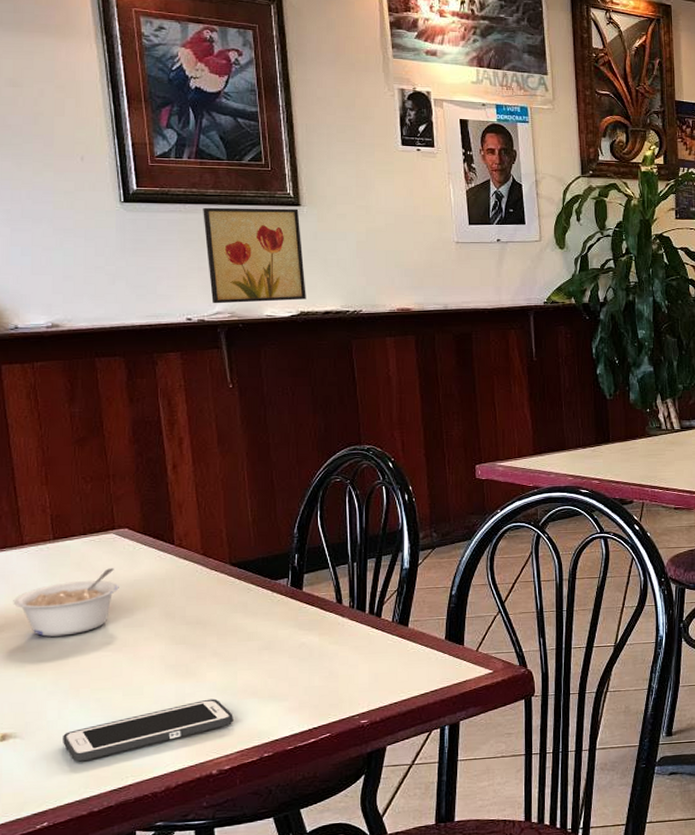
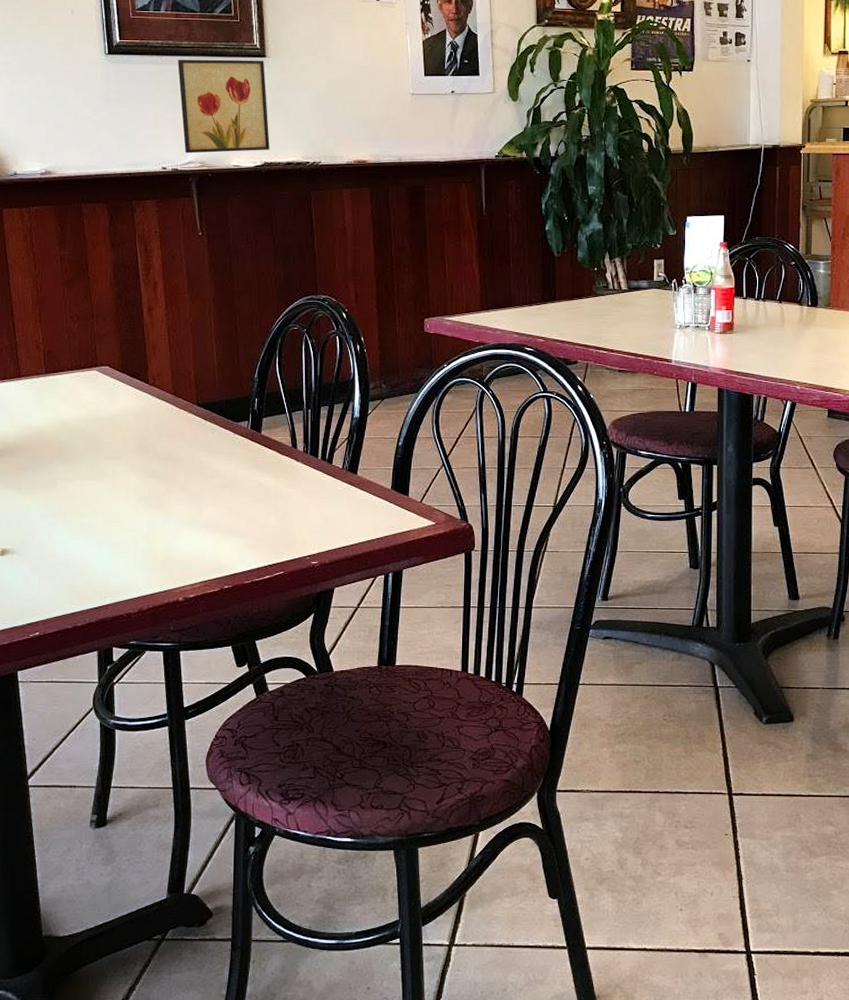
legume: present [13,568,119,637] -> none [11,403,101,463]
cell phone: present [63,699,233,762] -> none [52,531,198,580]

